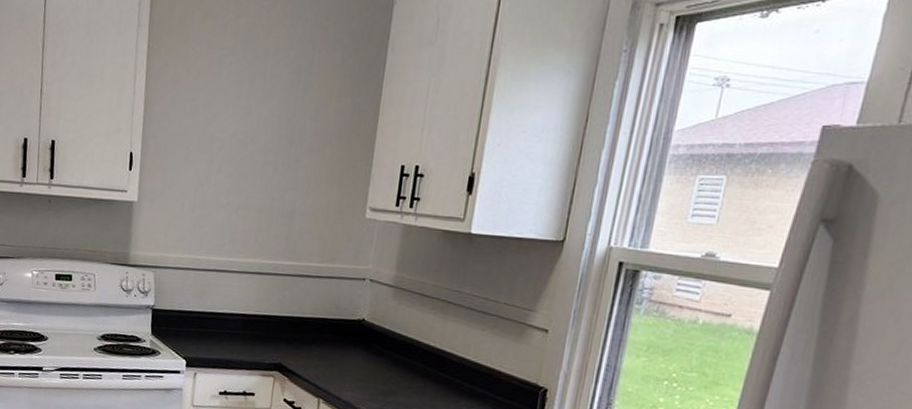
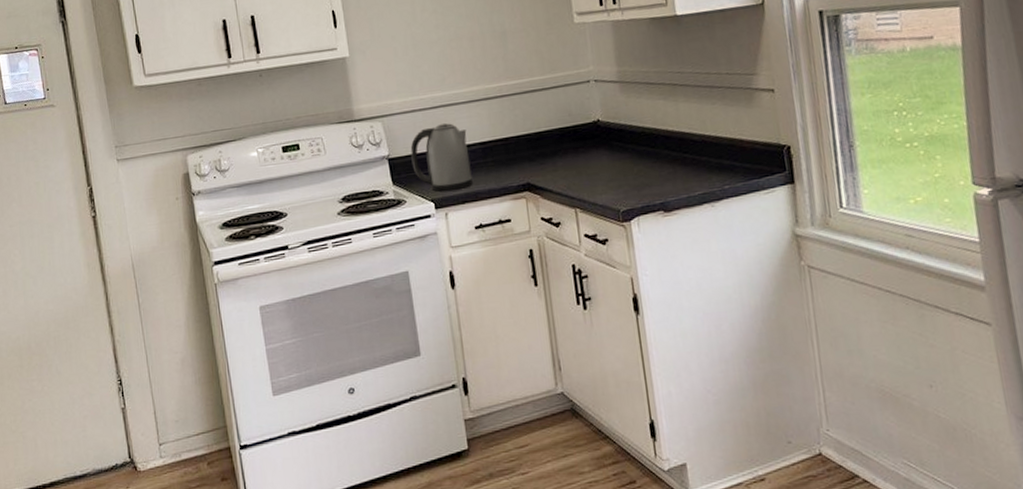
kettle: none [174,287,233,354] -> present [410,122,473,192]

